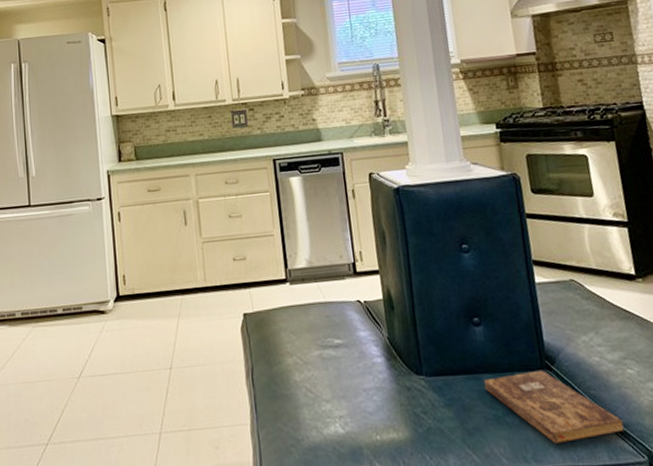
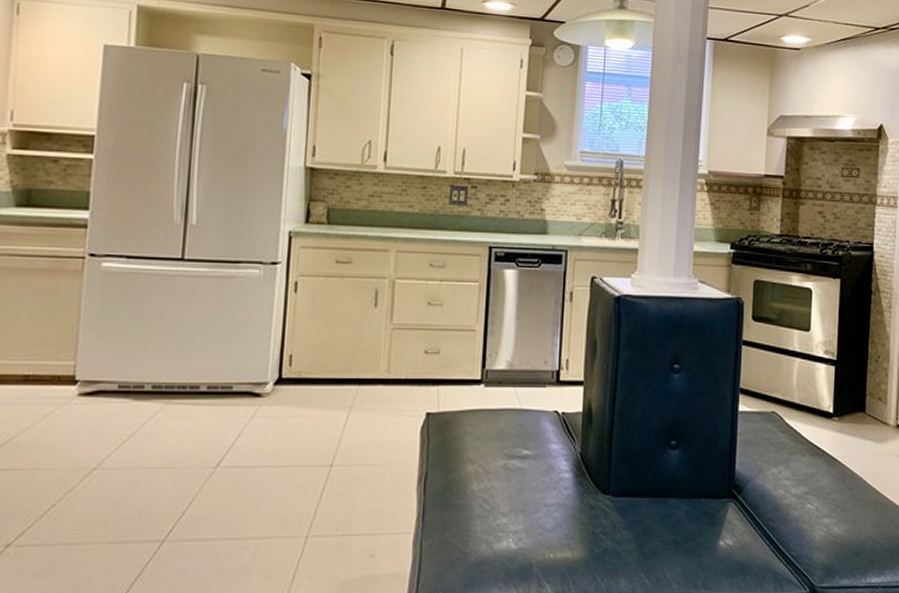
bible: present [483,369,624,444] -> none [669,498,793,572]

